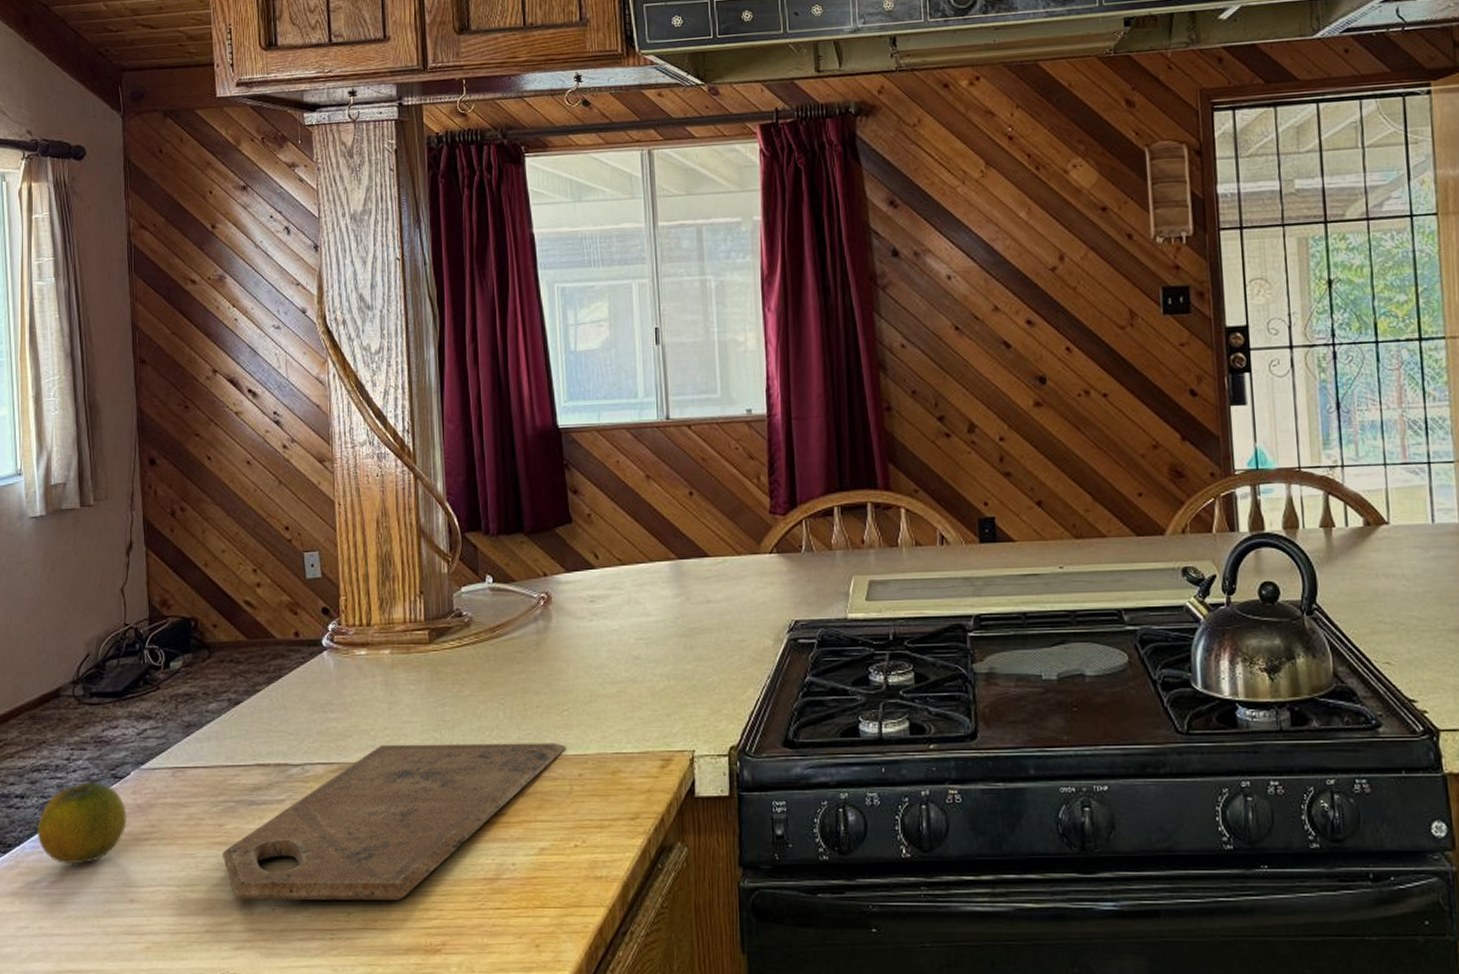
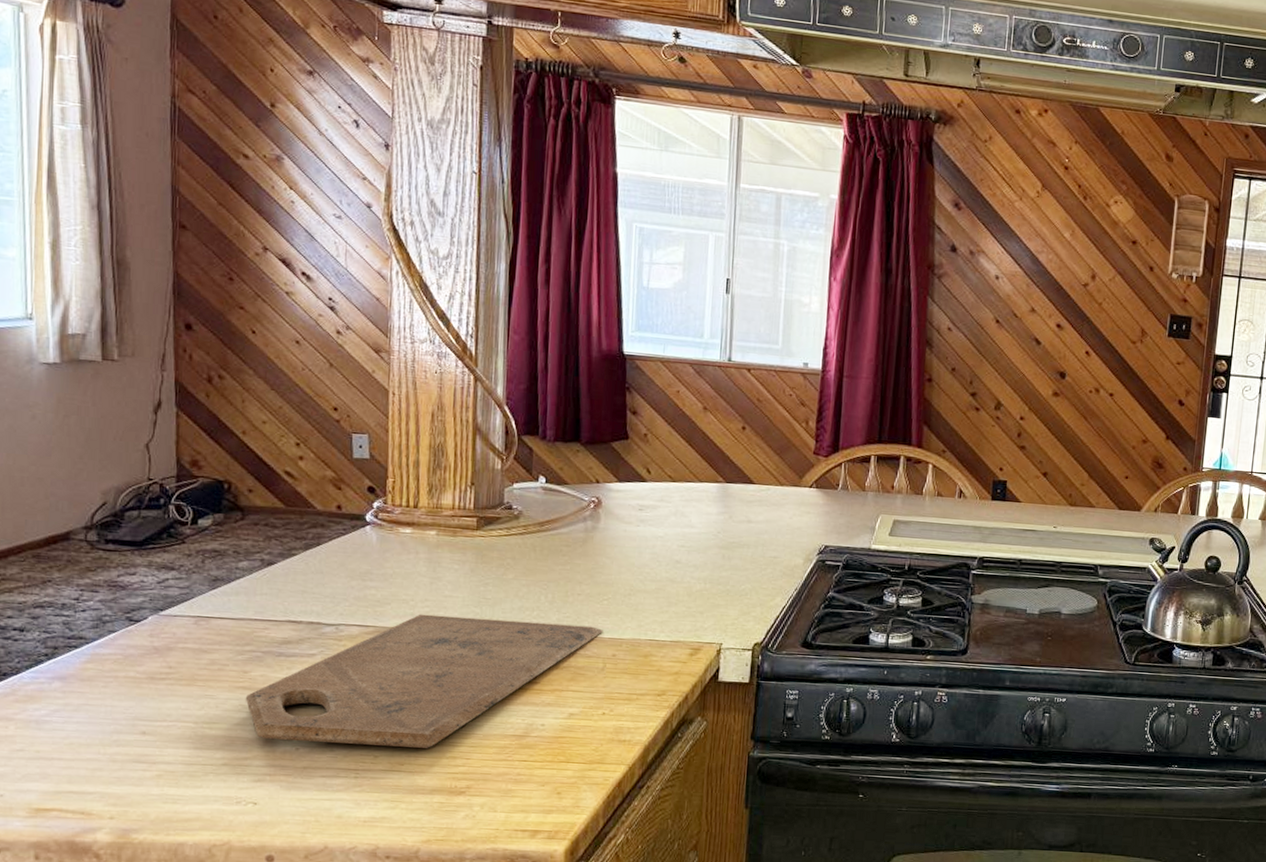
fruit: present [37,782,127,864] -> none [37,622,142,696]

